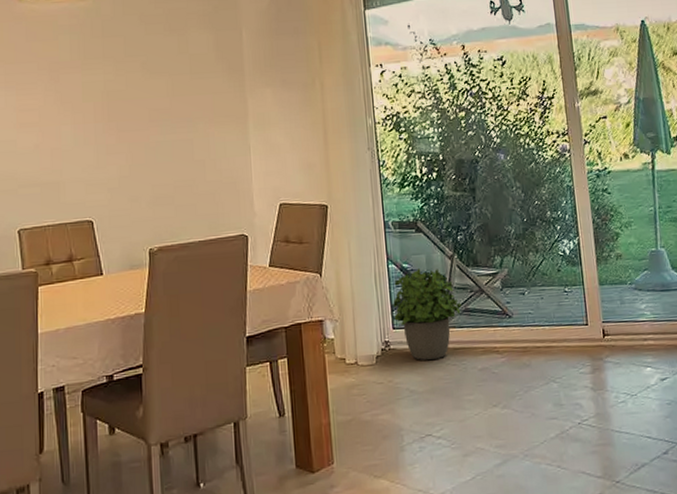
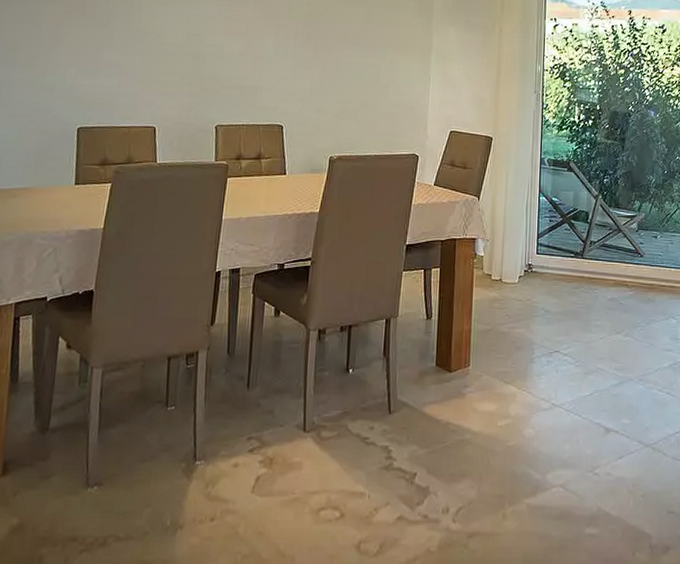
potted plant: present [391,269,462,361] -> none [538,204,600,286]

